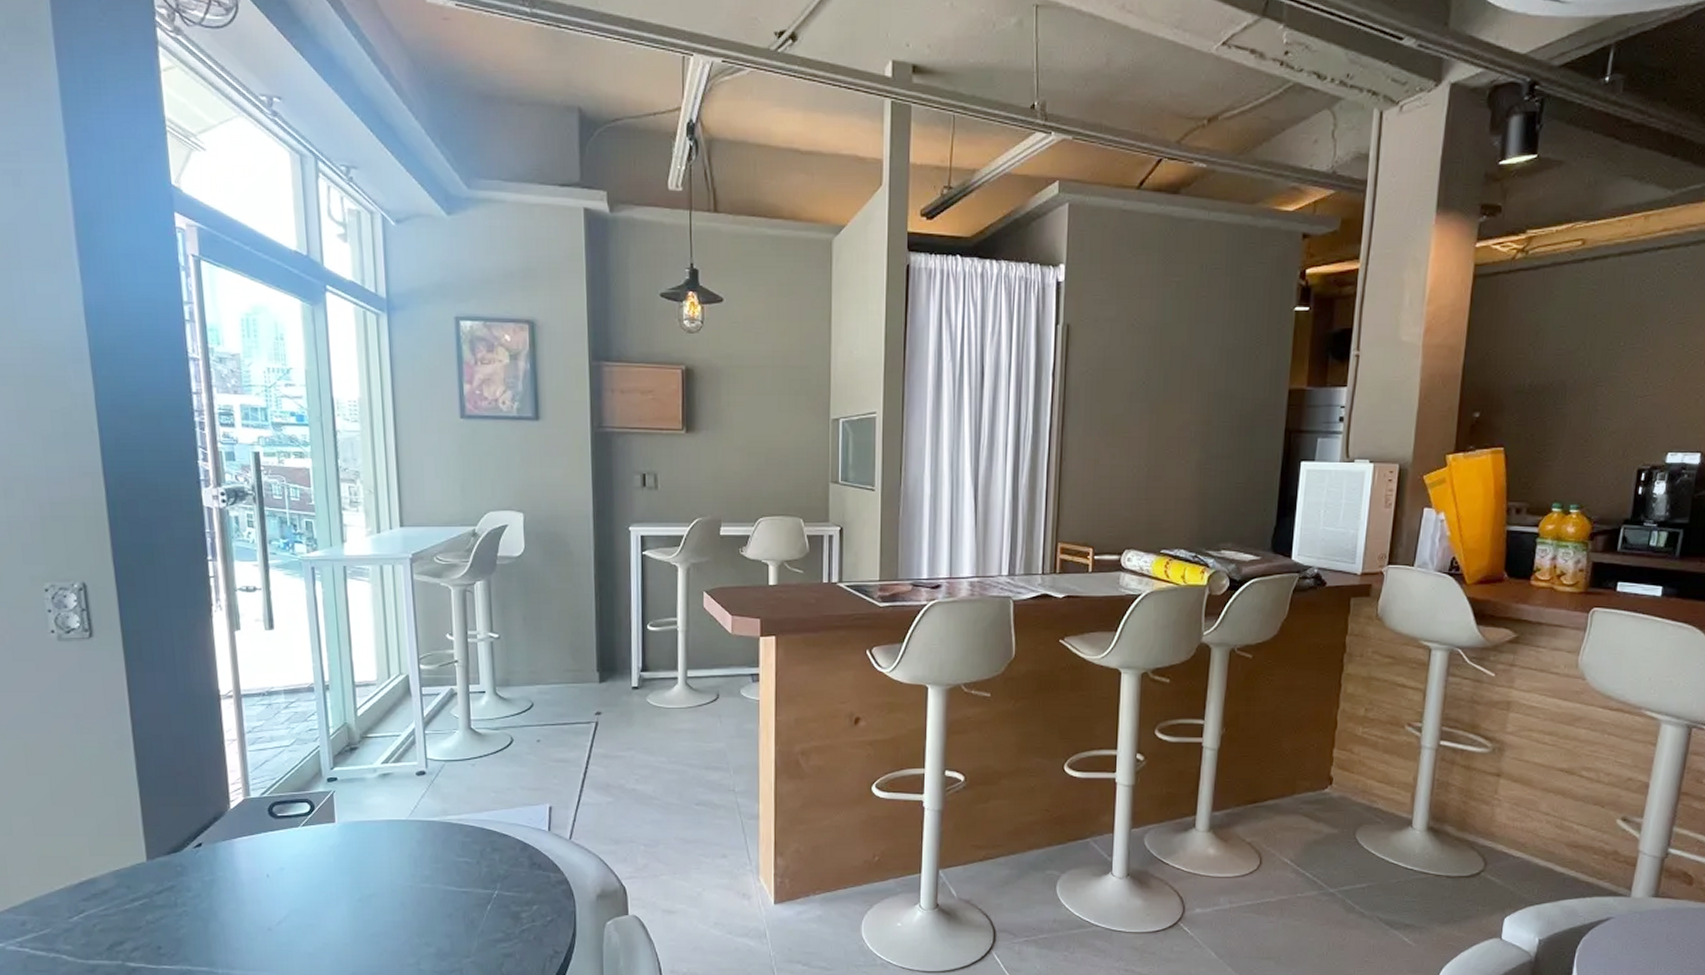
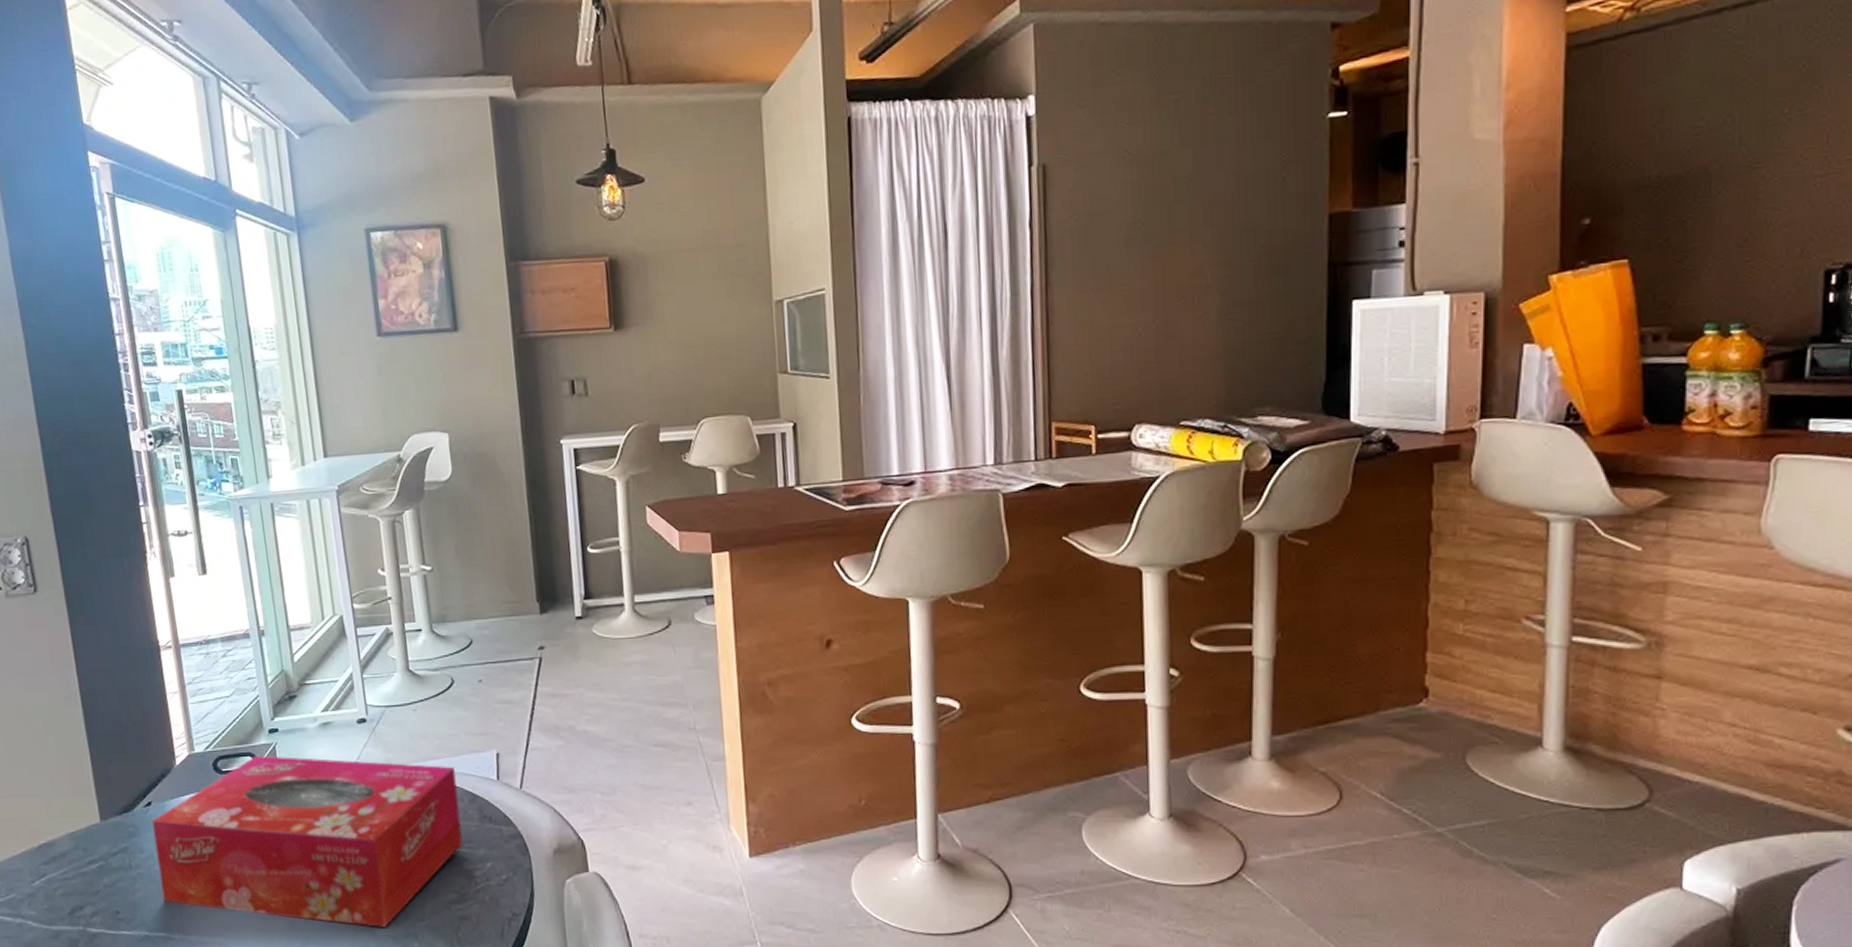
tissue box: none [201,801,512,963] -> present [151,755,463,927]

